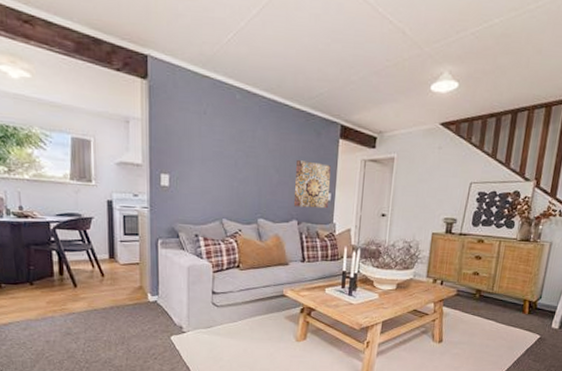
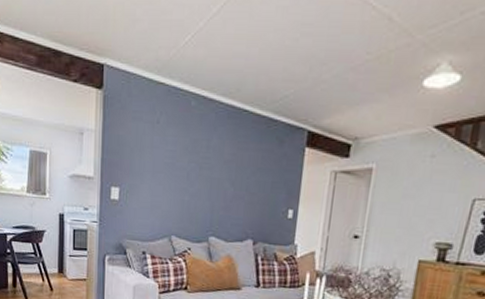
wall art: present [293,160,332,209] -> none [249,172,295,228]

